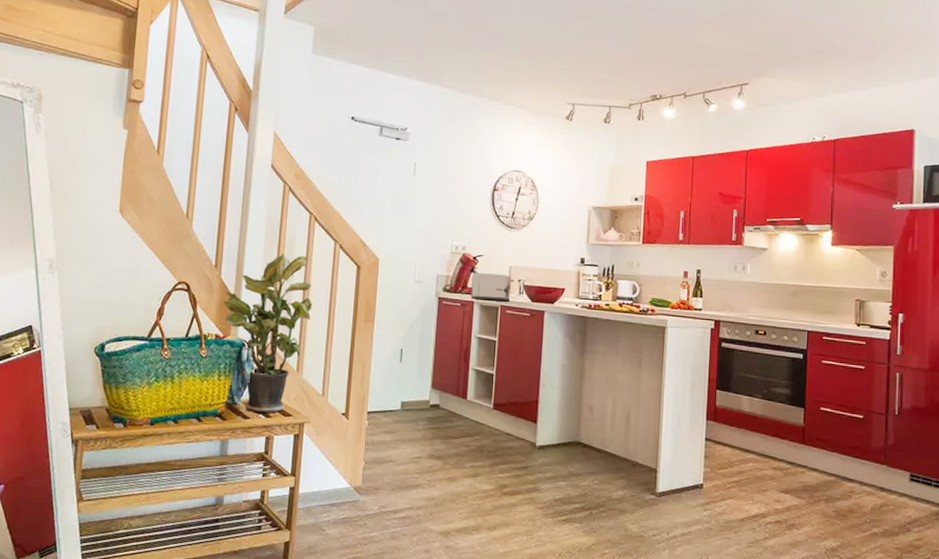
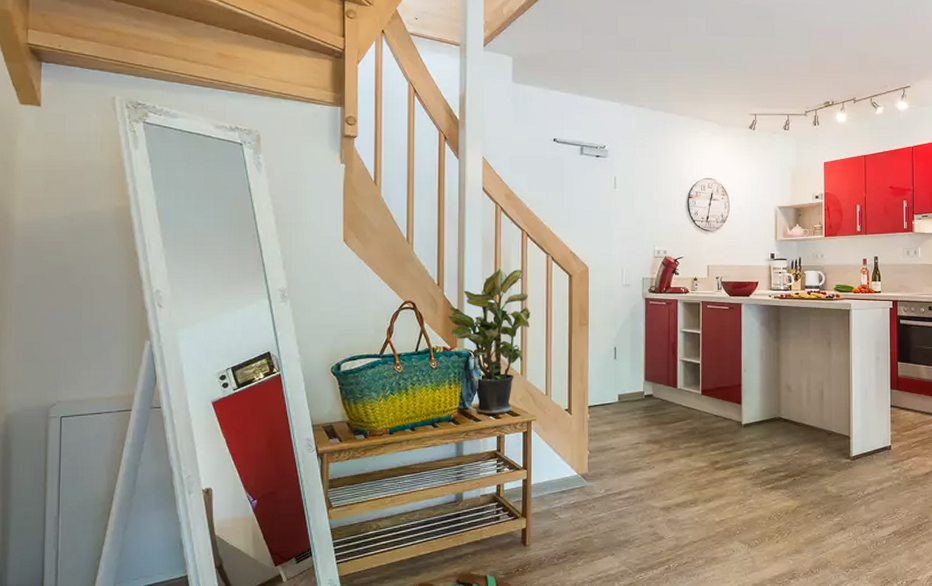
toaster: present [470,272,514,302] -> none [674,273,713,298]

